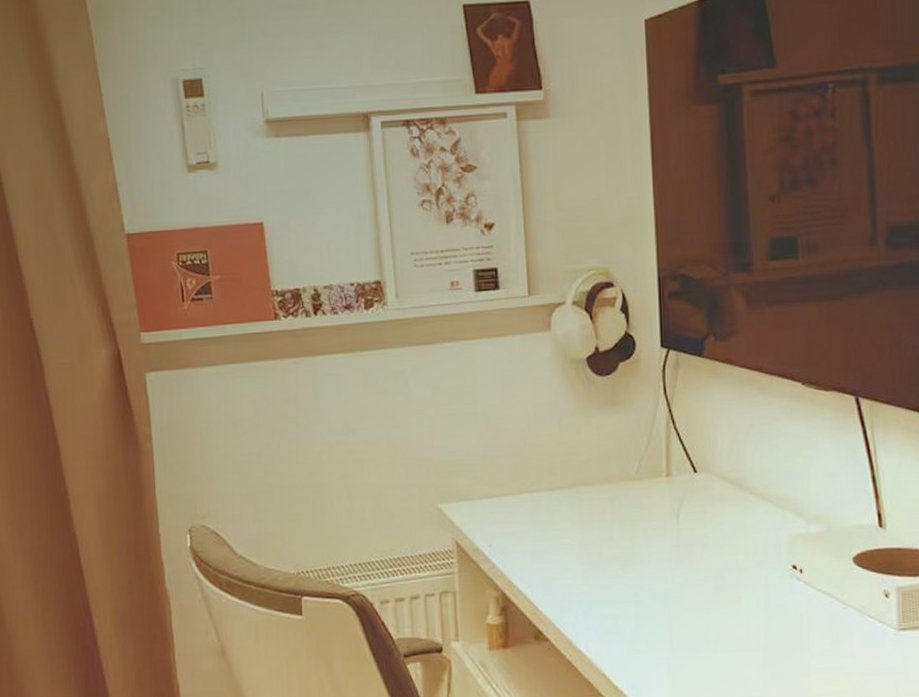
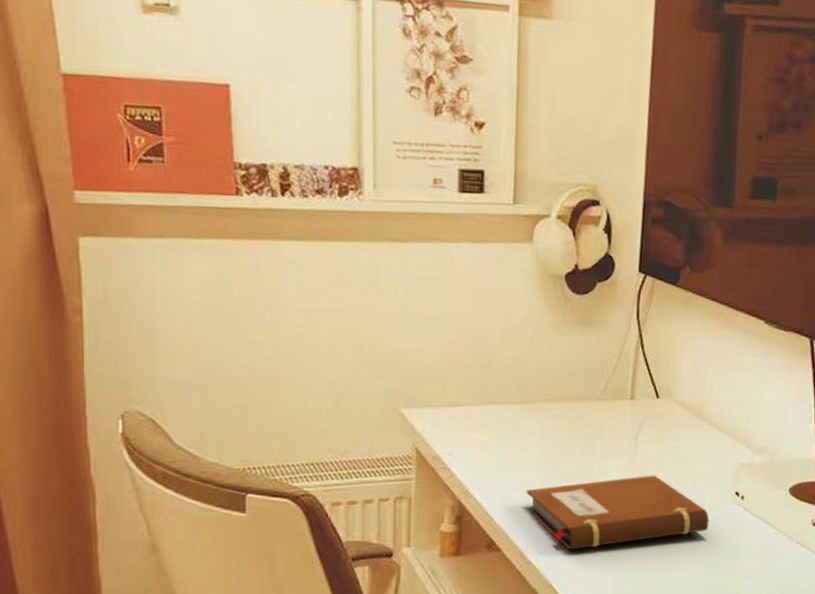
notebook: none [569,553,767,637] -> present [526,475,709,550]

